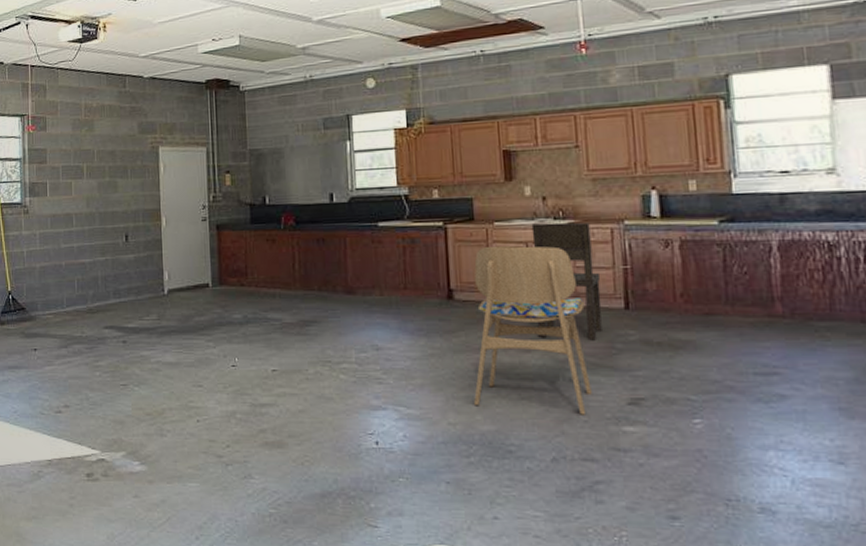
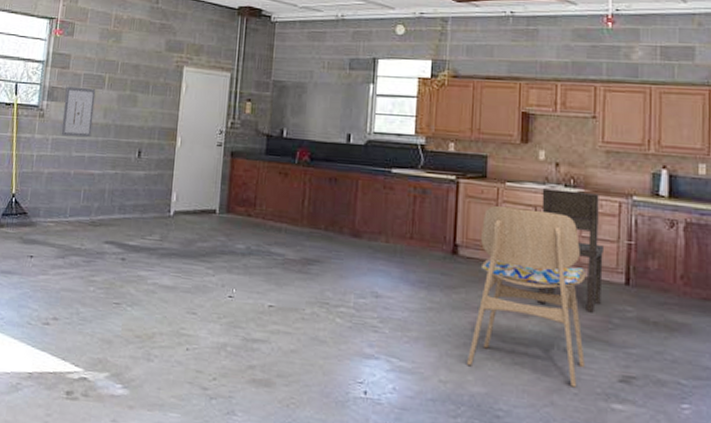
wall art: none [46,179,77,230] -> present [61,86,96,138]

